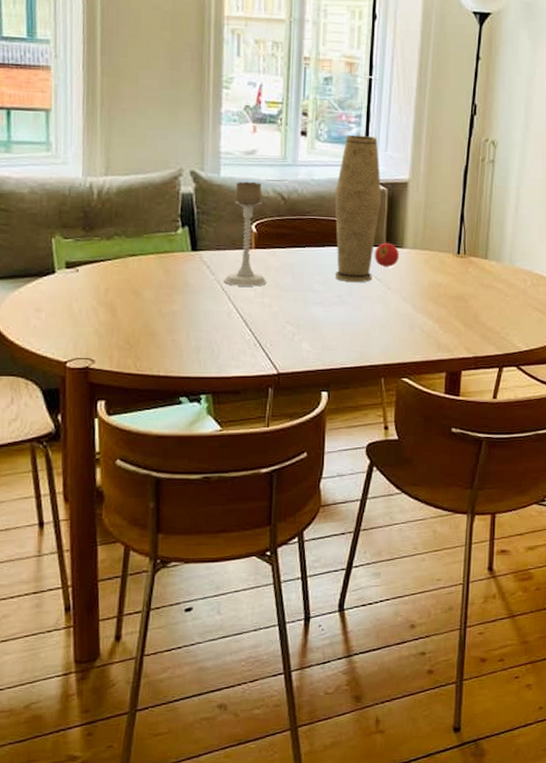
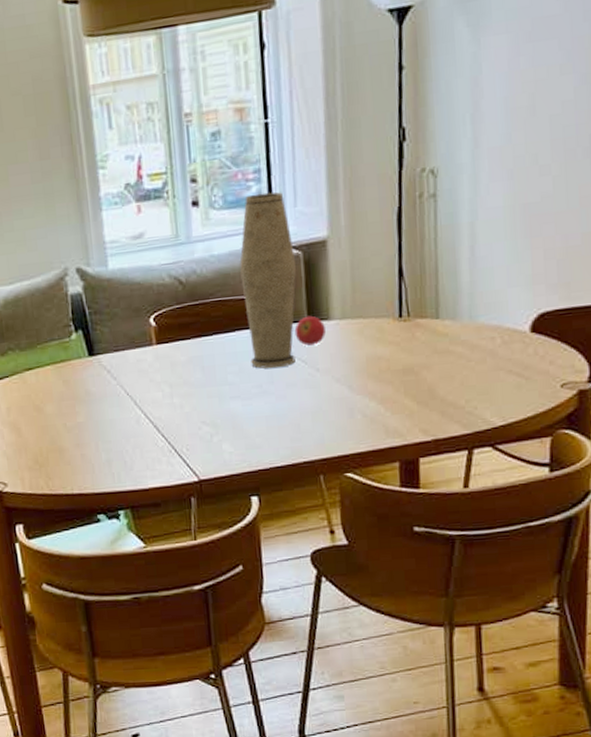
candle holder: present [223,181,267,287] -> none [126,269,175,389]

